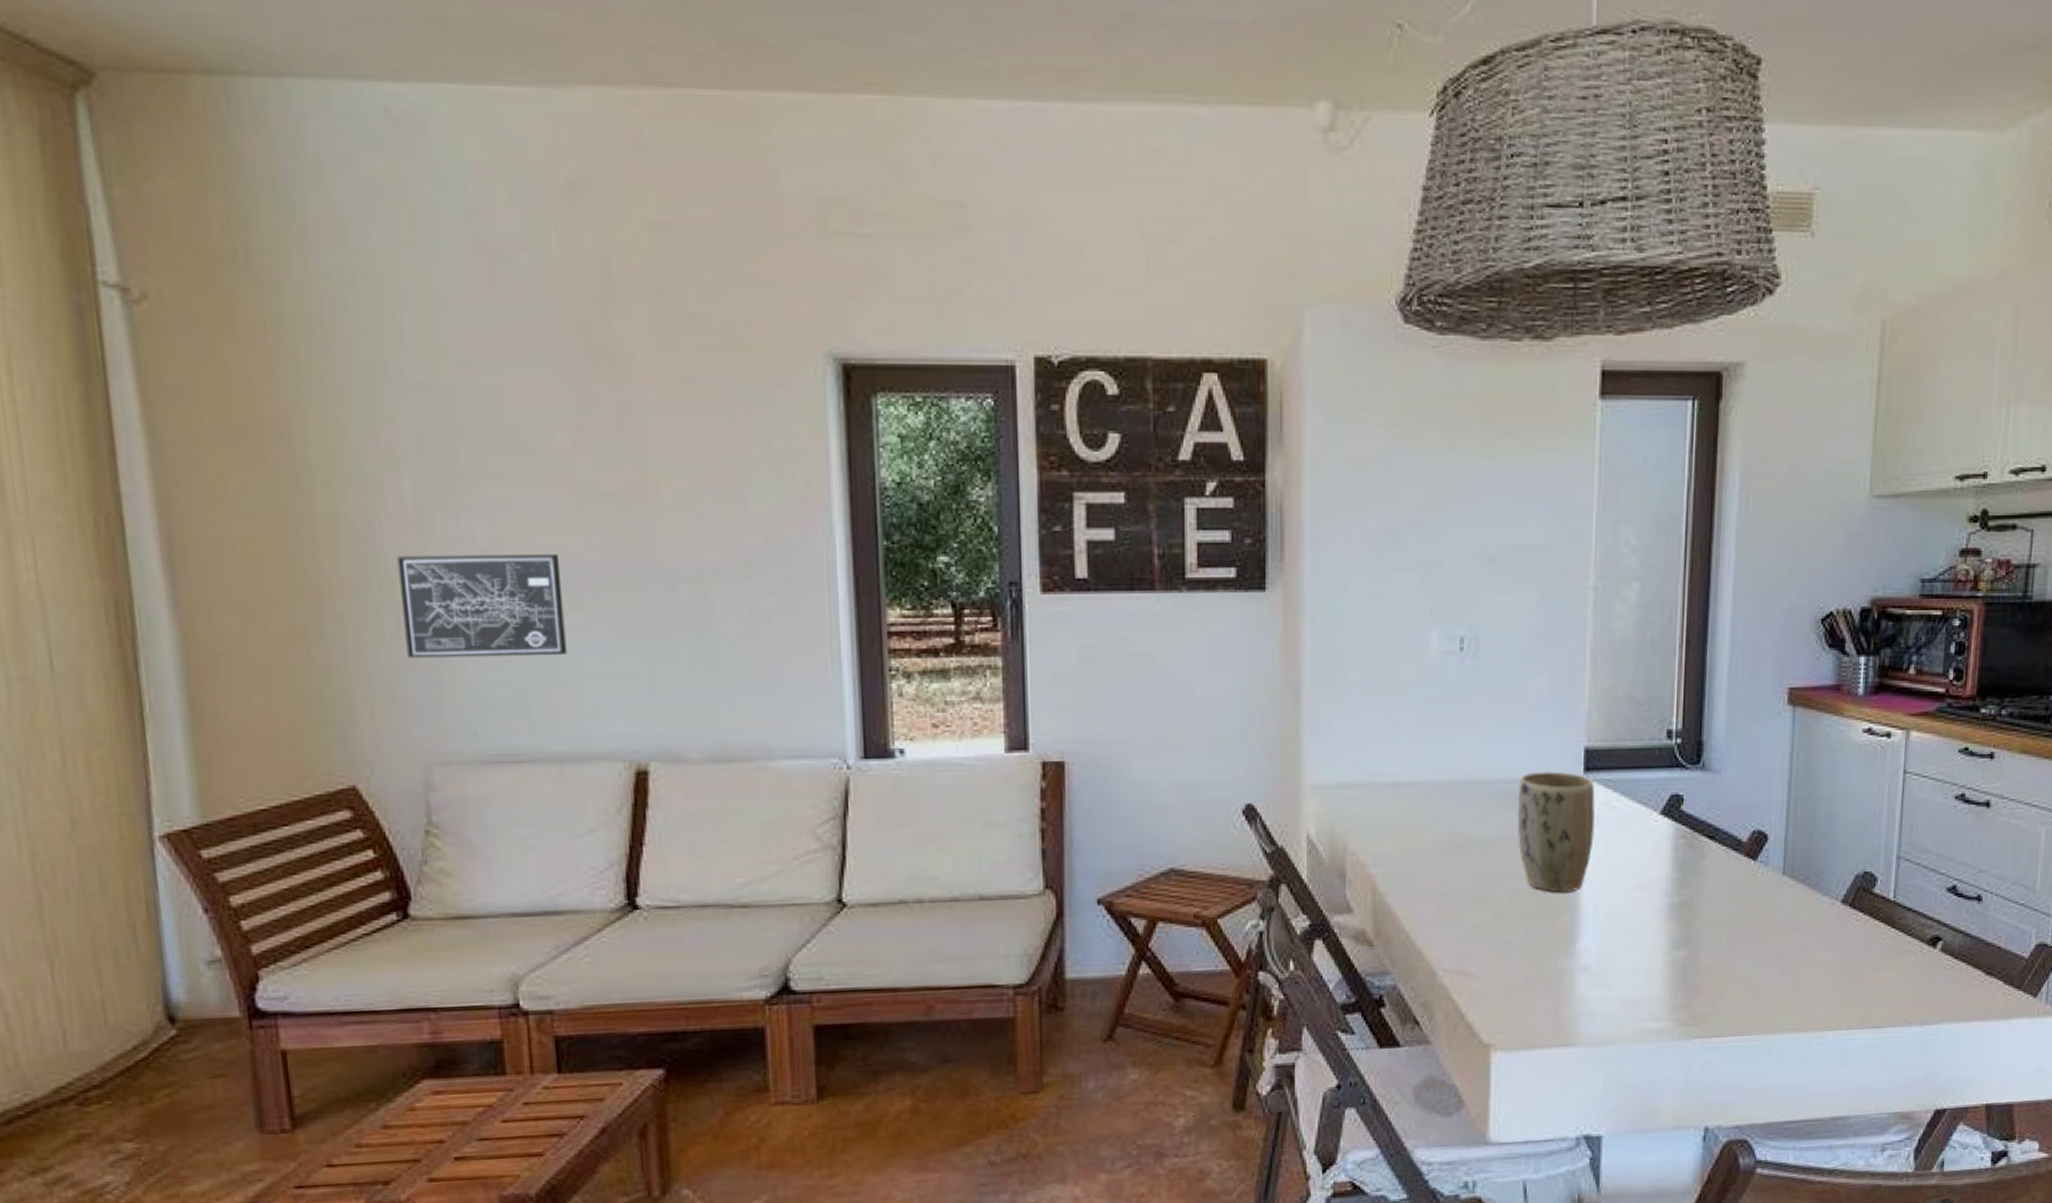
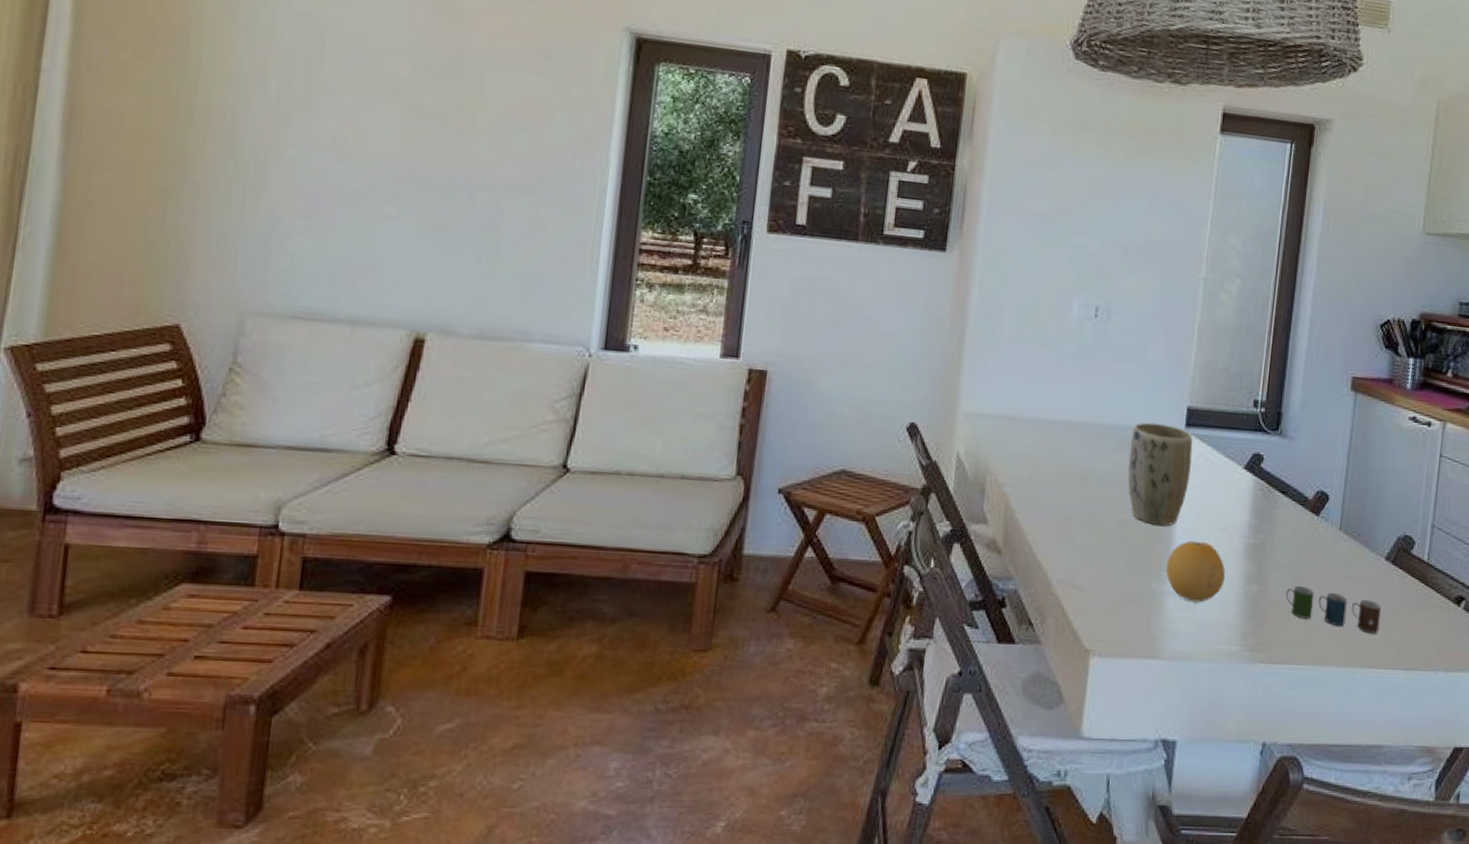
wall art: present [396,554,567,658] -> none [245,142,385,238]
fruit: none [1574,905,1647,978] -> present [1166,541,1226,603]
cup: none [1722,944,1840,991] -> present [1286,585,1381,634]

